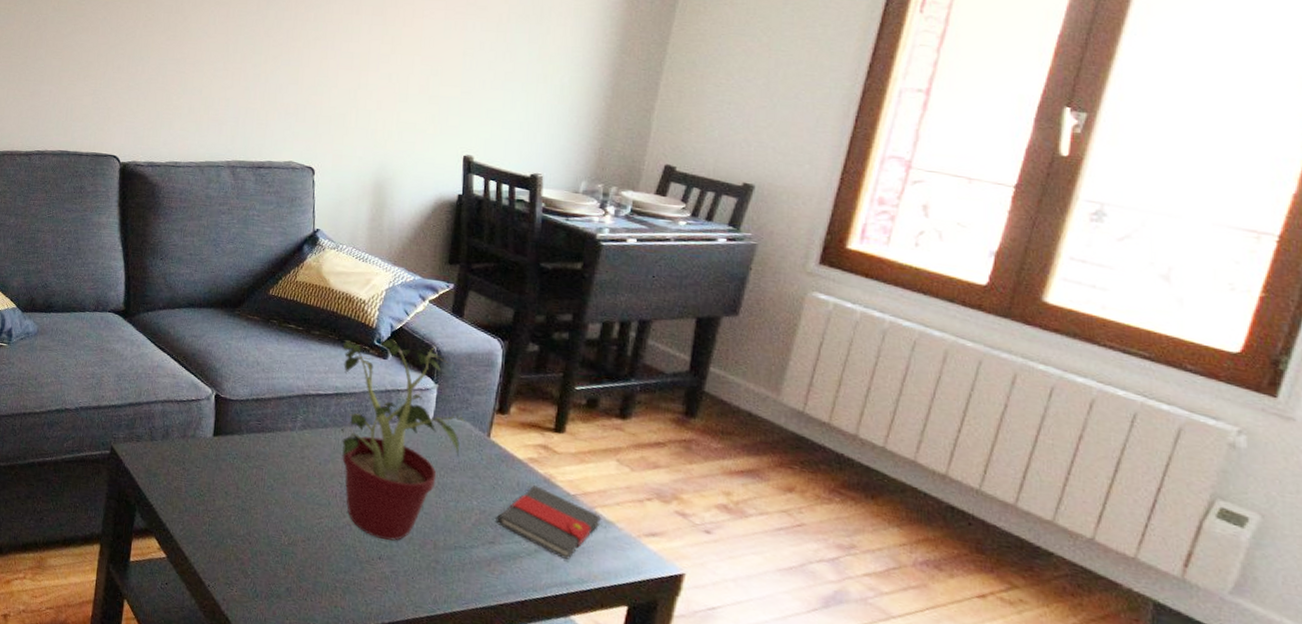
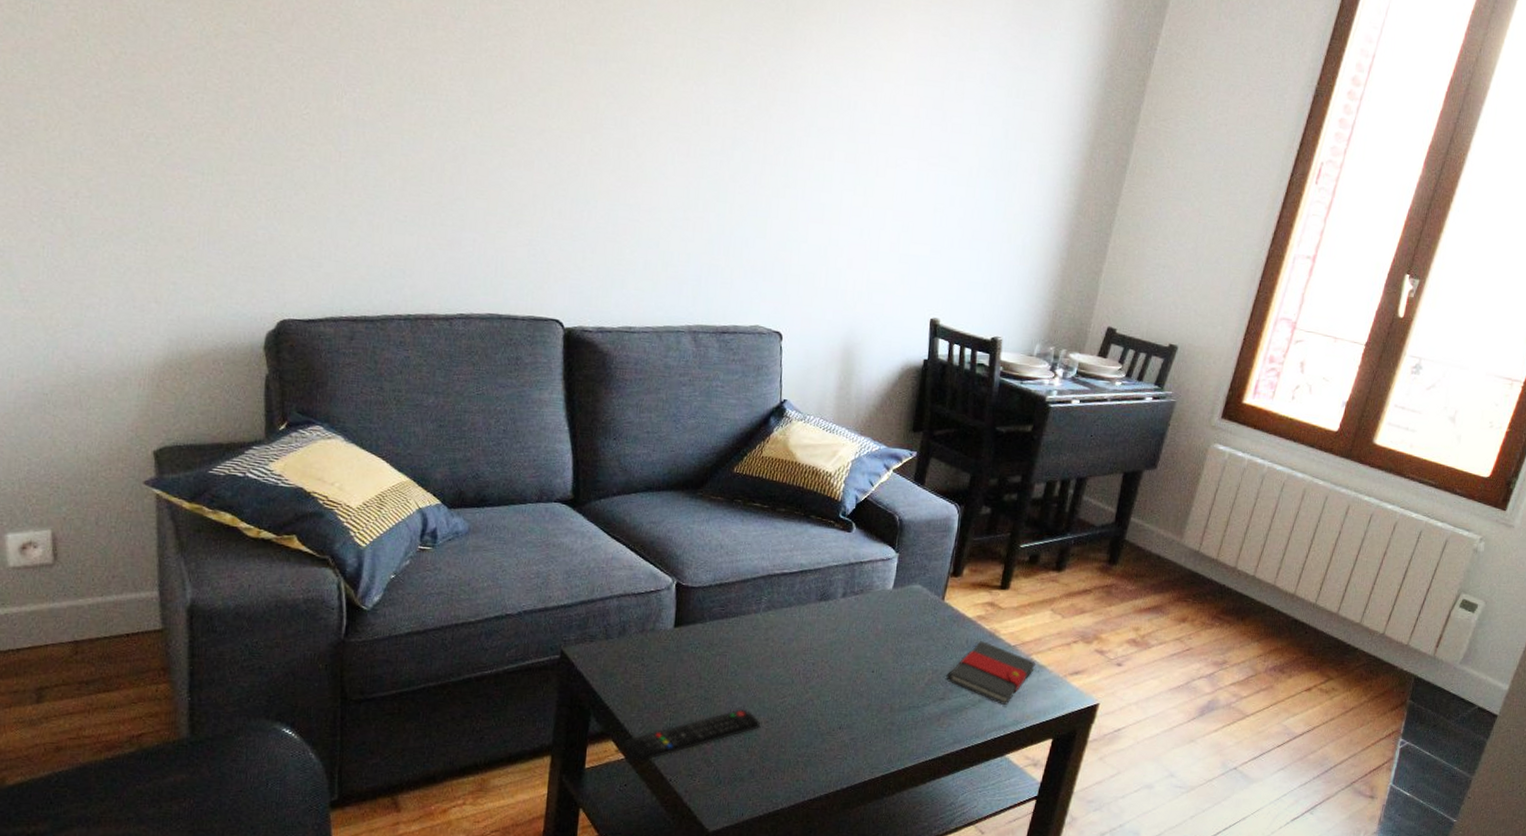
remote control: none [166,524,297,564] -> present [624,709,761,762]
potted plant: present [340,339,465,541] -> none [804,511,922,710]

